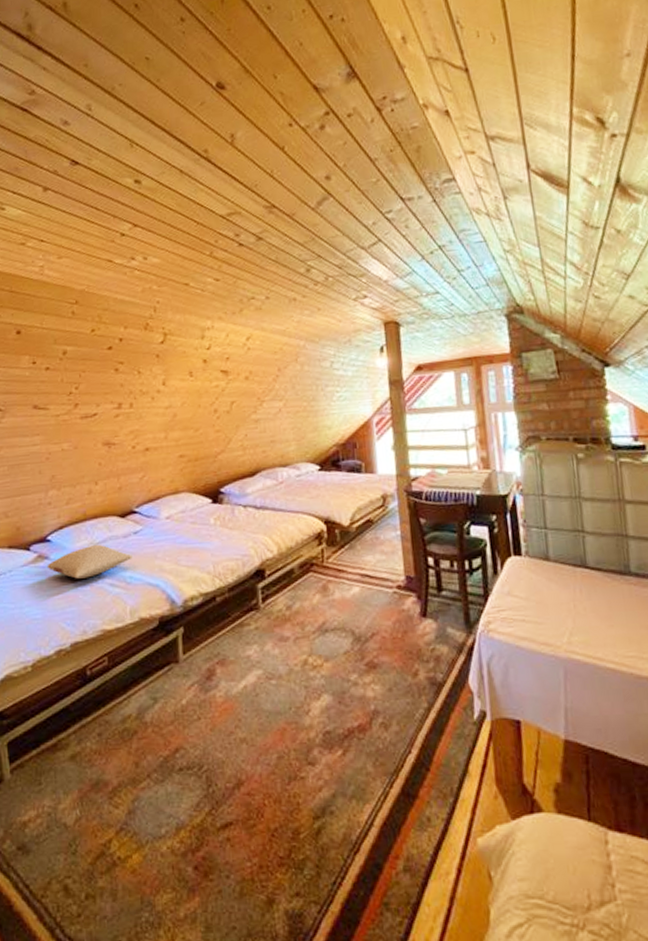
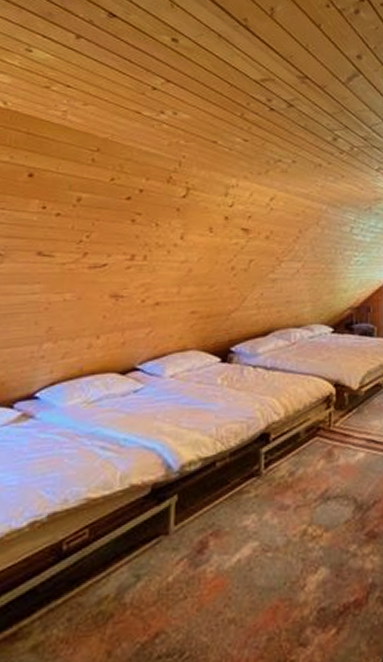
pillow: present [48,544,133,579] -> none [32,403,129,441]

